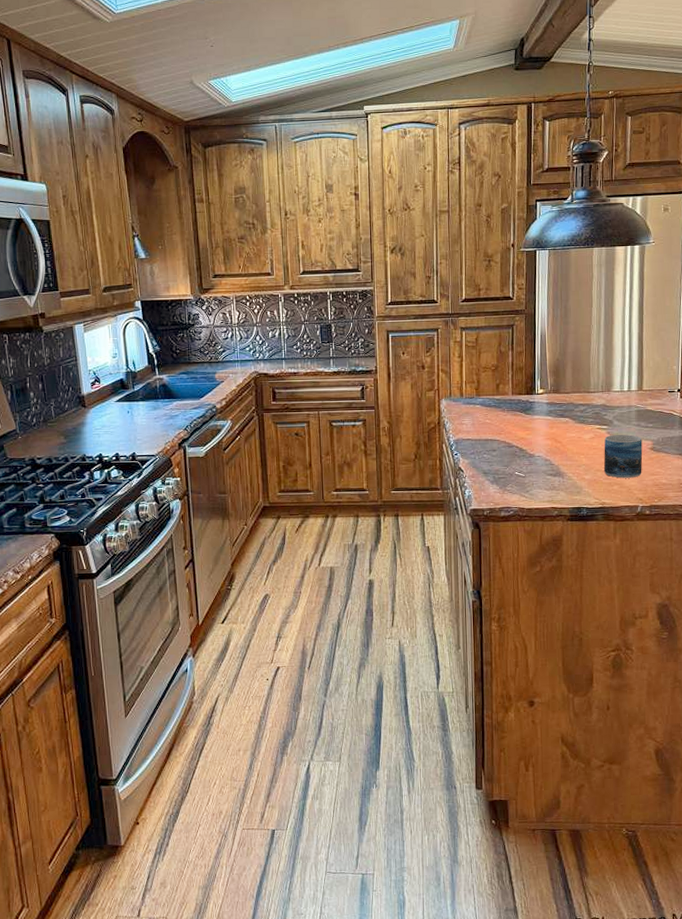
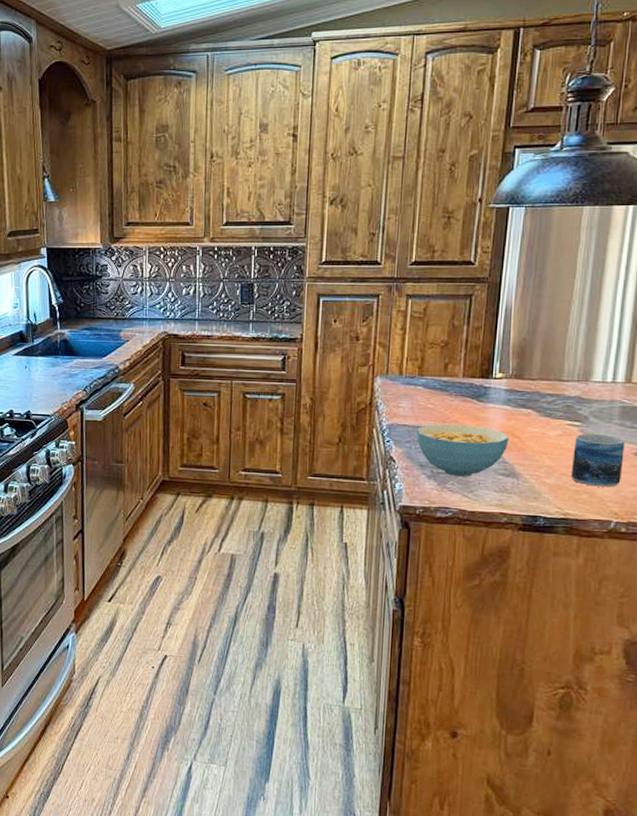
cereal bowl: none [478,435,553,480] -> present [416,423,509,477]

